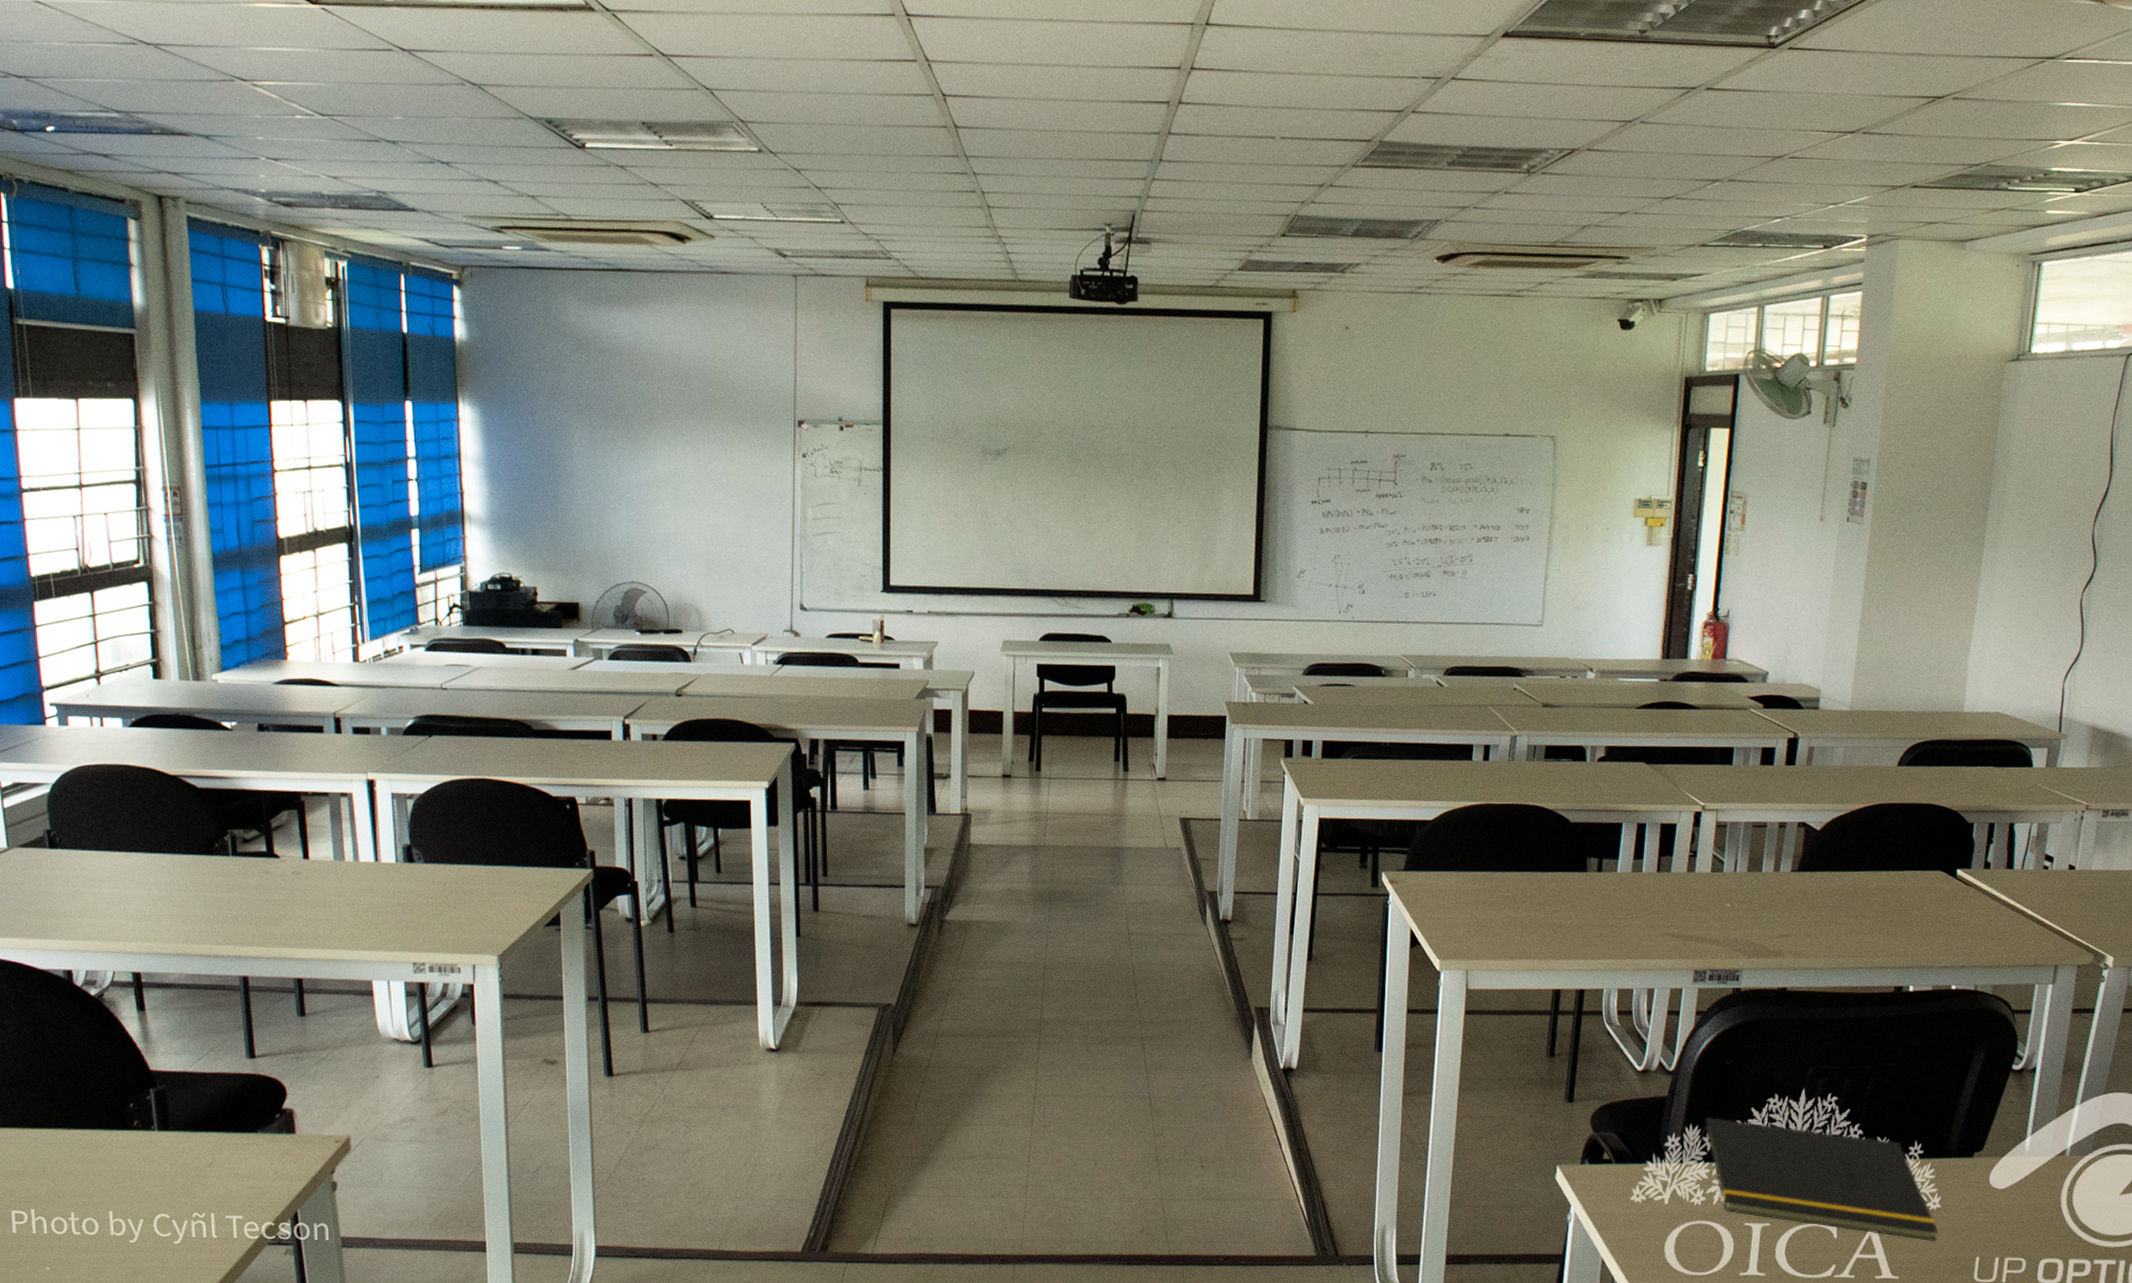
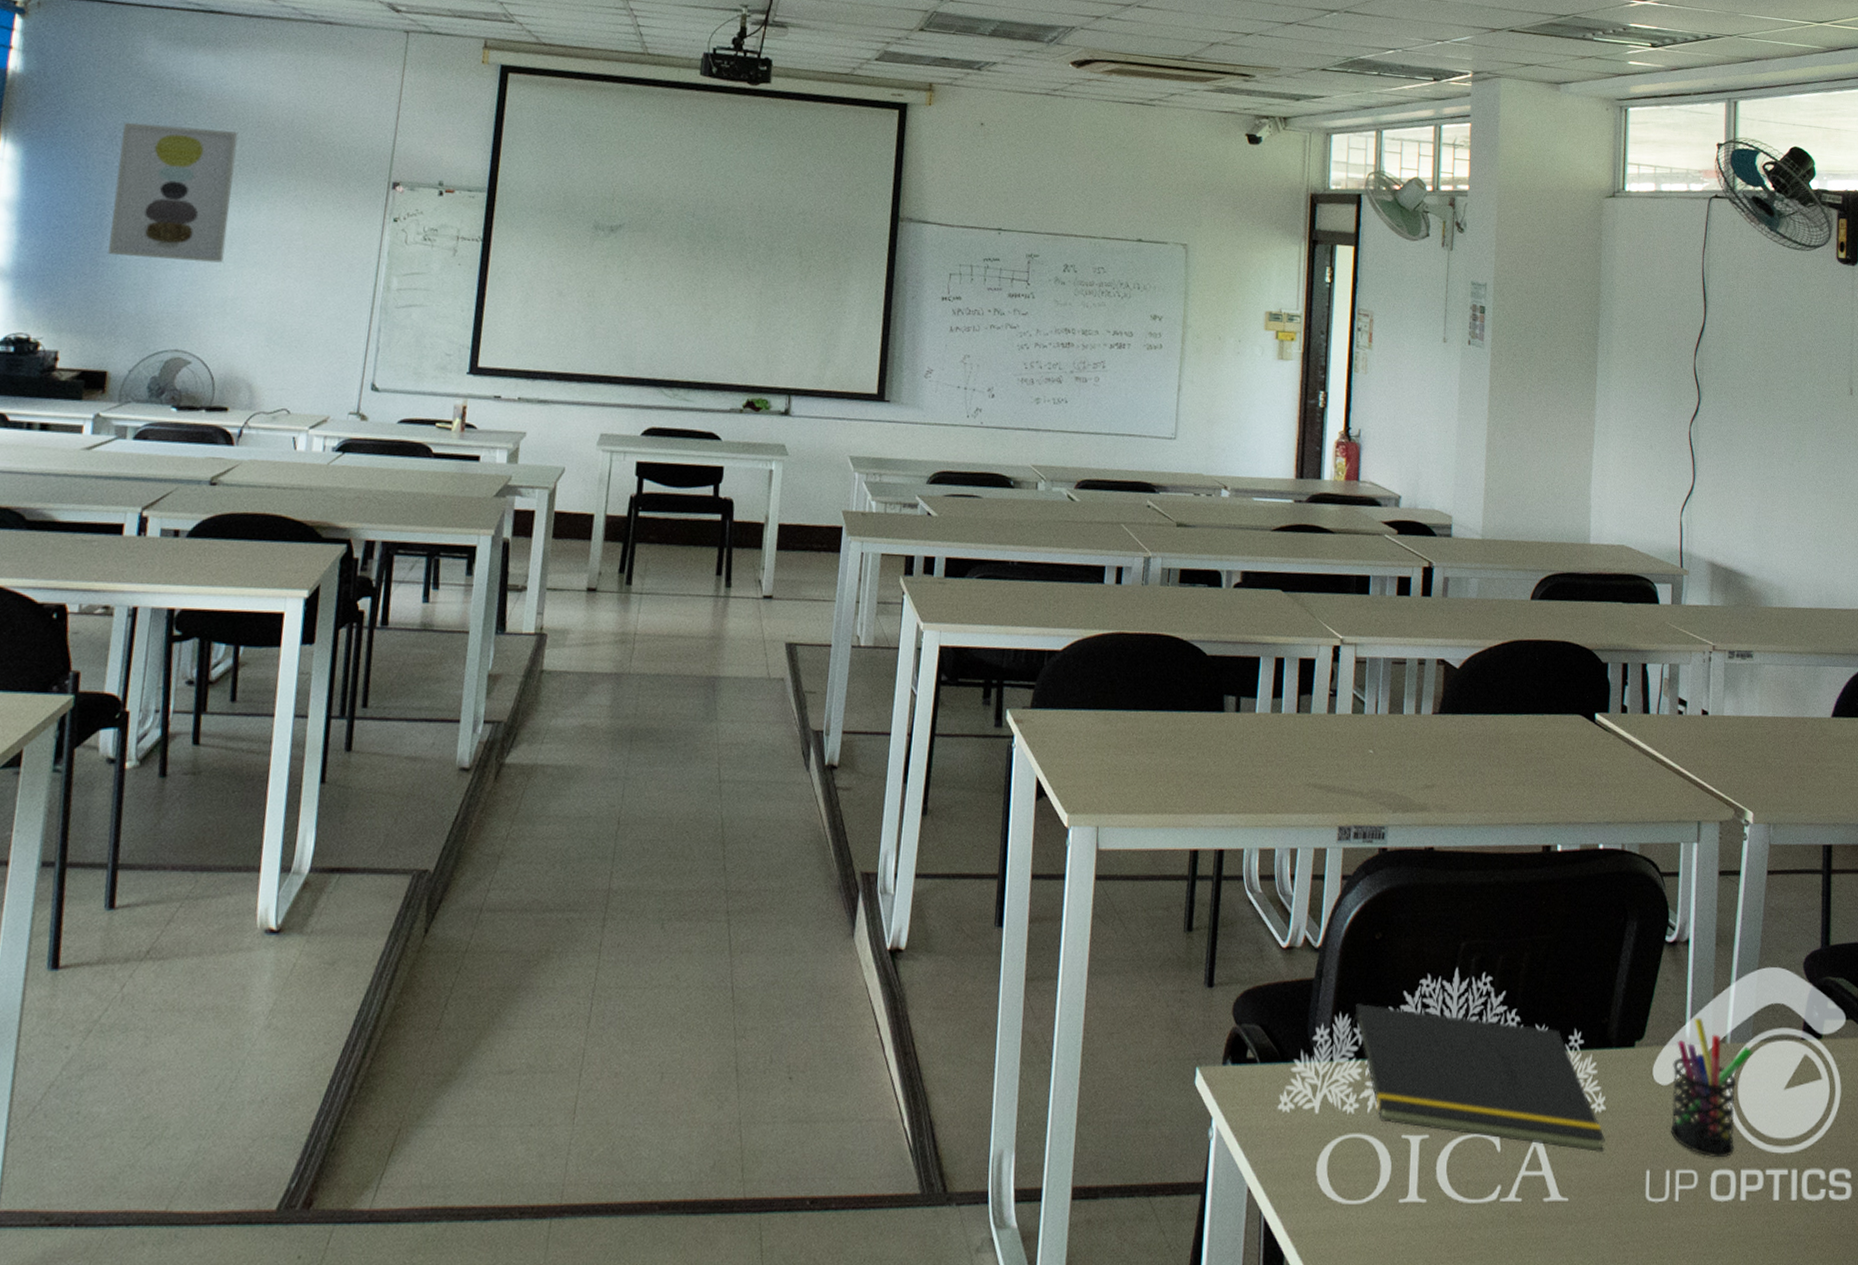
wall art: none [559,379,661,503] -> present [108,122,238,263]
pen holder: none [2003,1134,2091,1249] -> present [1671,1017,1752,1158]

